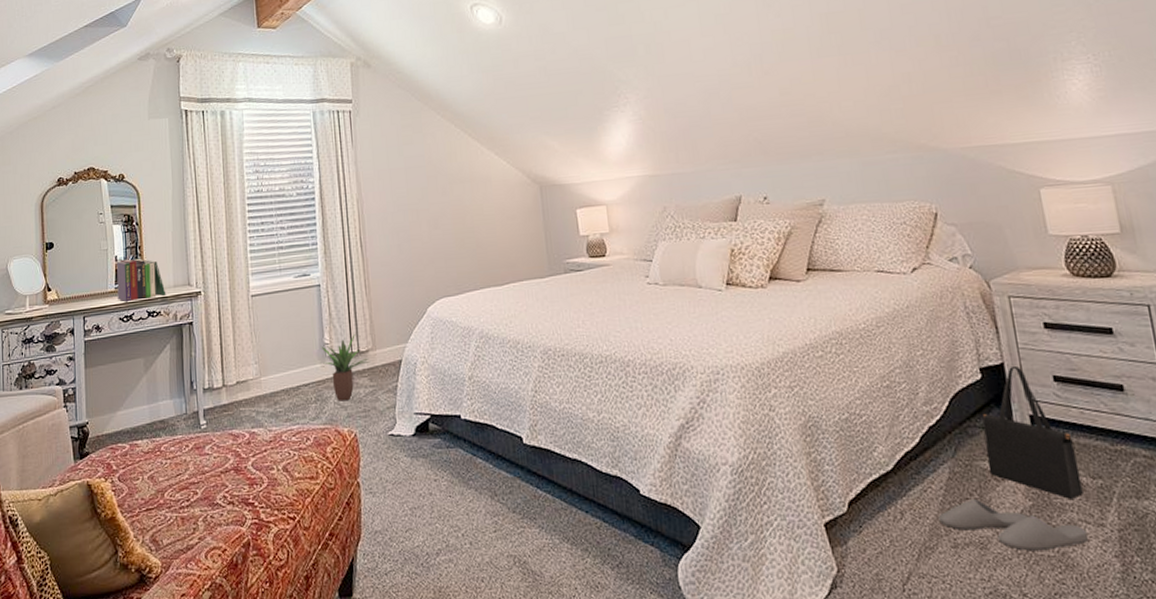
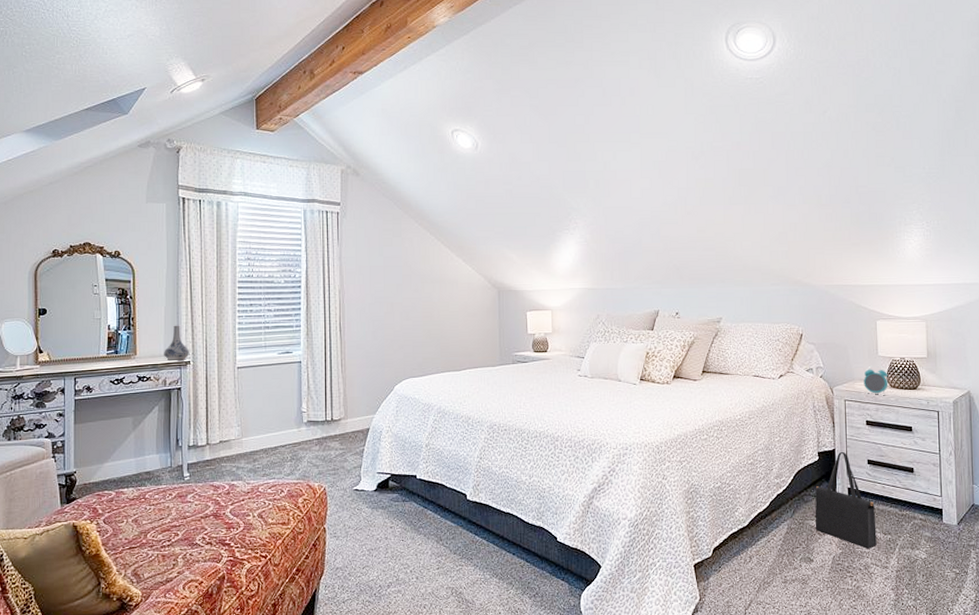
books: present [116,258,166,302] -> none [109,328,157,367]
decorative vase: none [173,251,200,293] -> present [164,325,190,361]
potted plant: present [320,333,369,402] -> none [298,404,341,461]
slippers: present [938,499,1088,551] -> none [776,548,875,585]
alarm clock: none [1031,247,1070,289] -> present [863,365,889,396]

